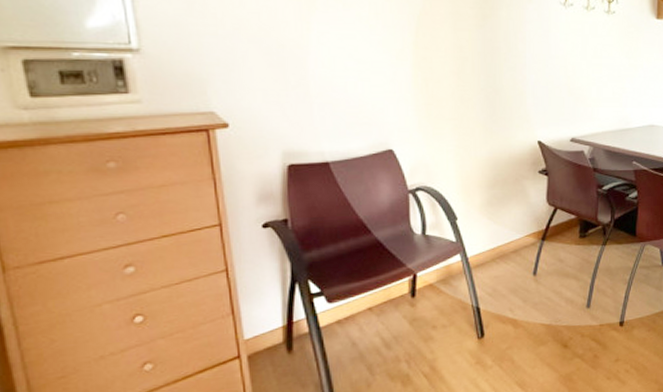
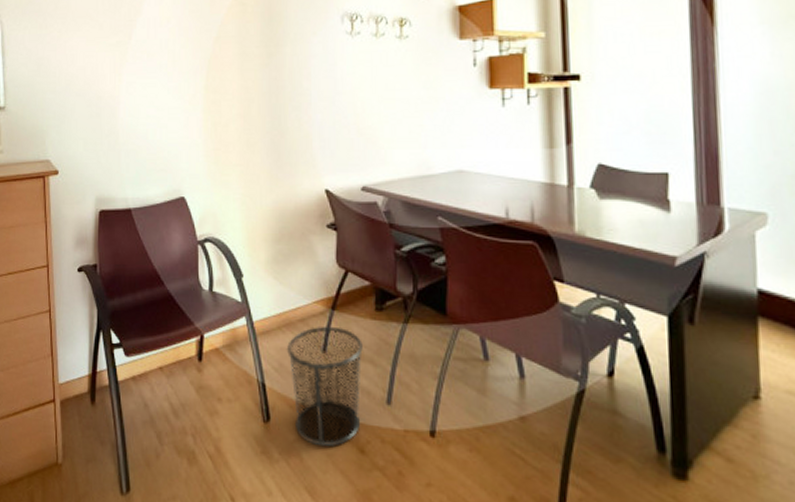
waste bin: none [499,253,568,349] -> present [286,325,363,447]

